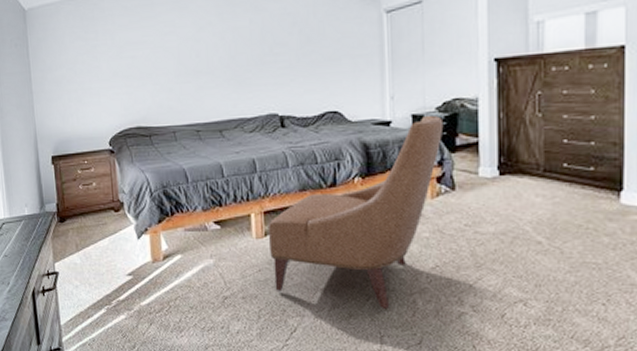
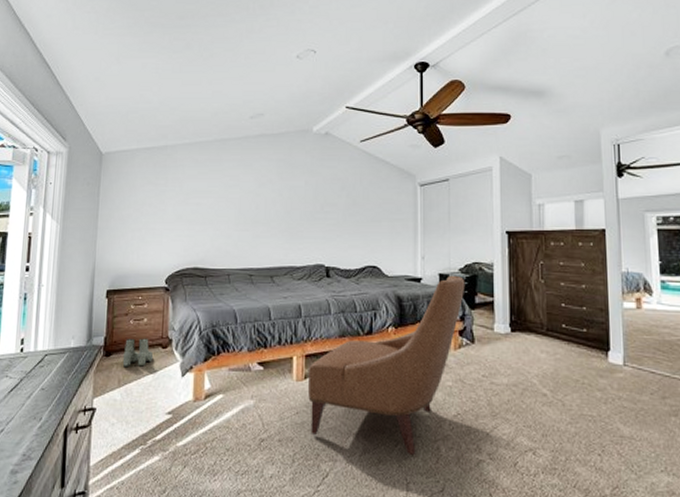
boots: none [76,202,107,232] -> present [122,338,154,368]

